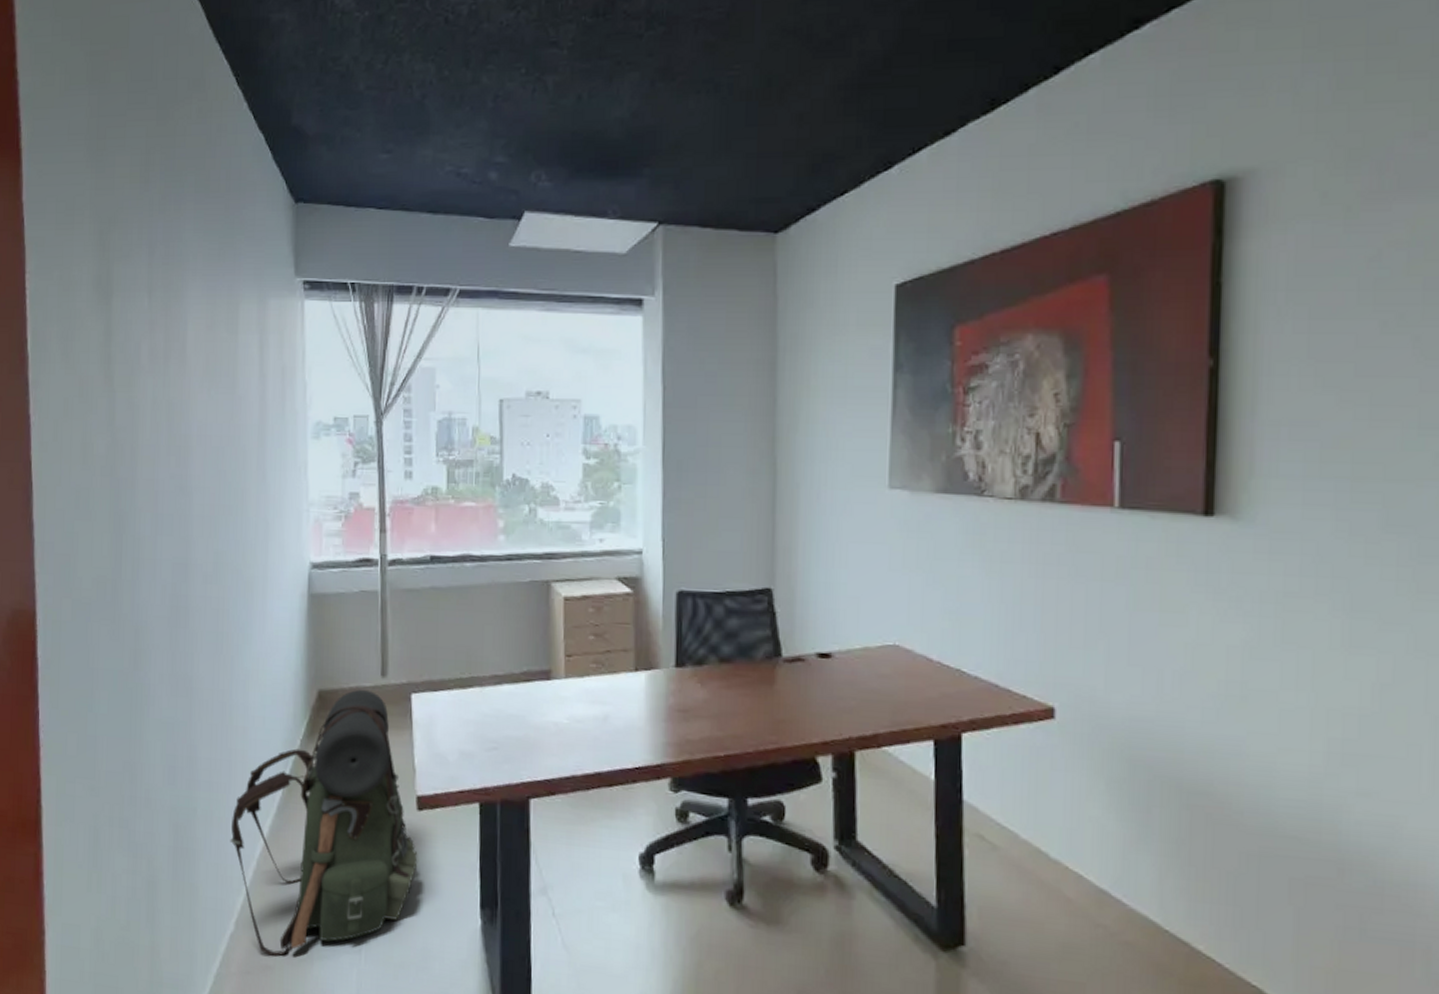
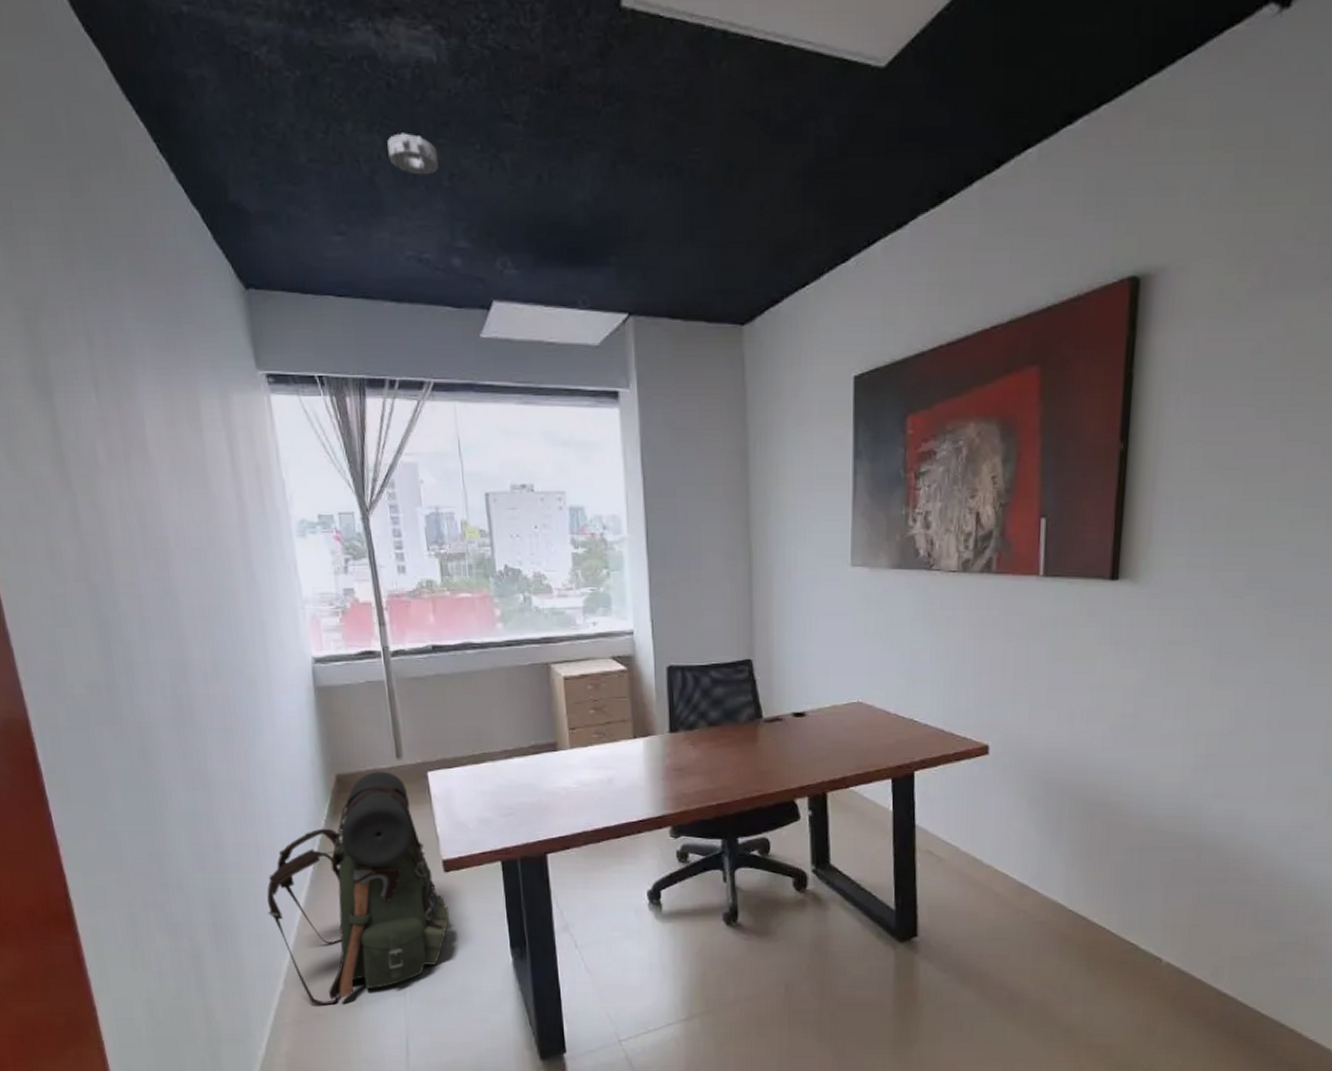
smoke detector: none [439,61,485,98] -> present [387,132,439,175]

